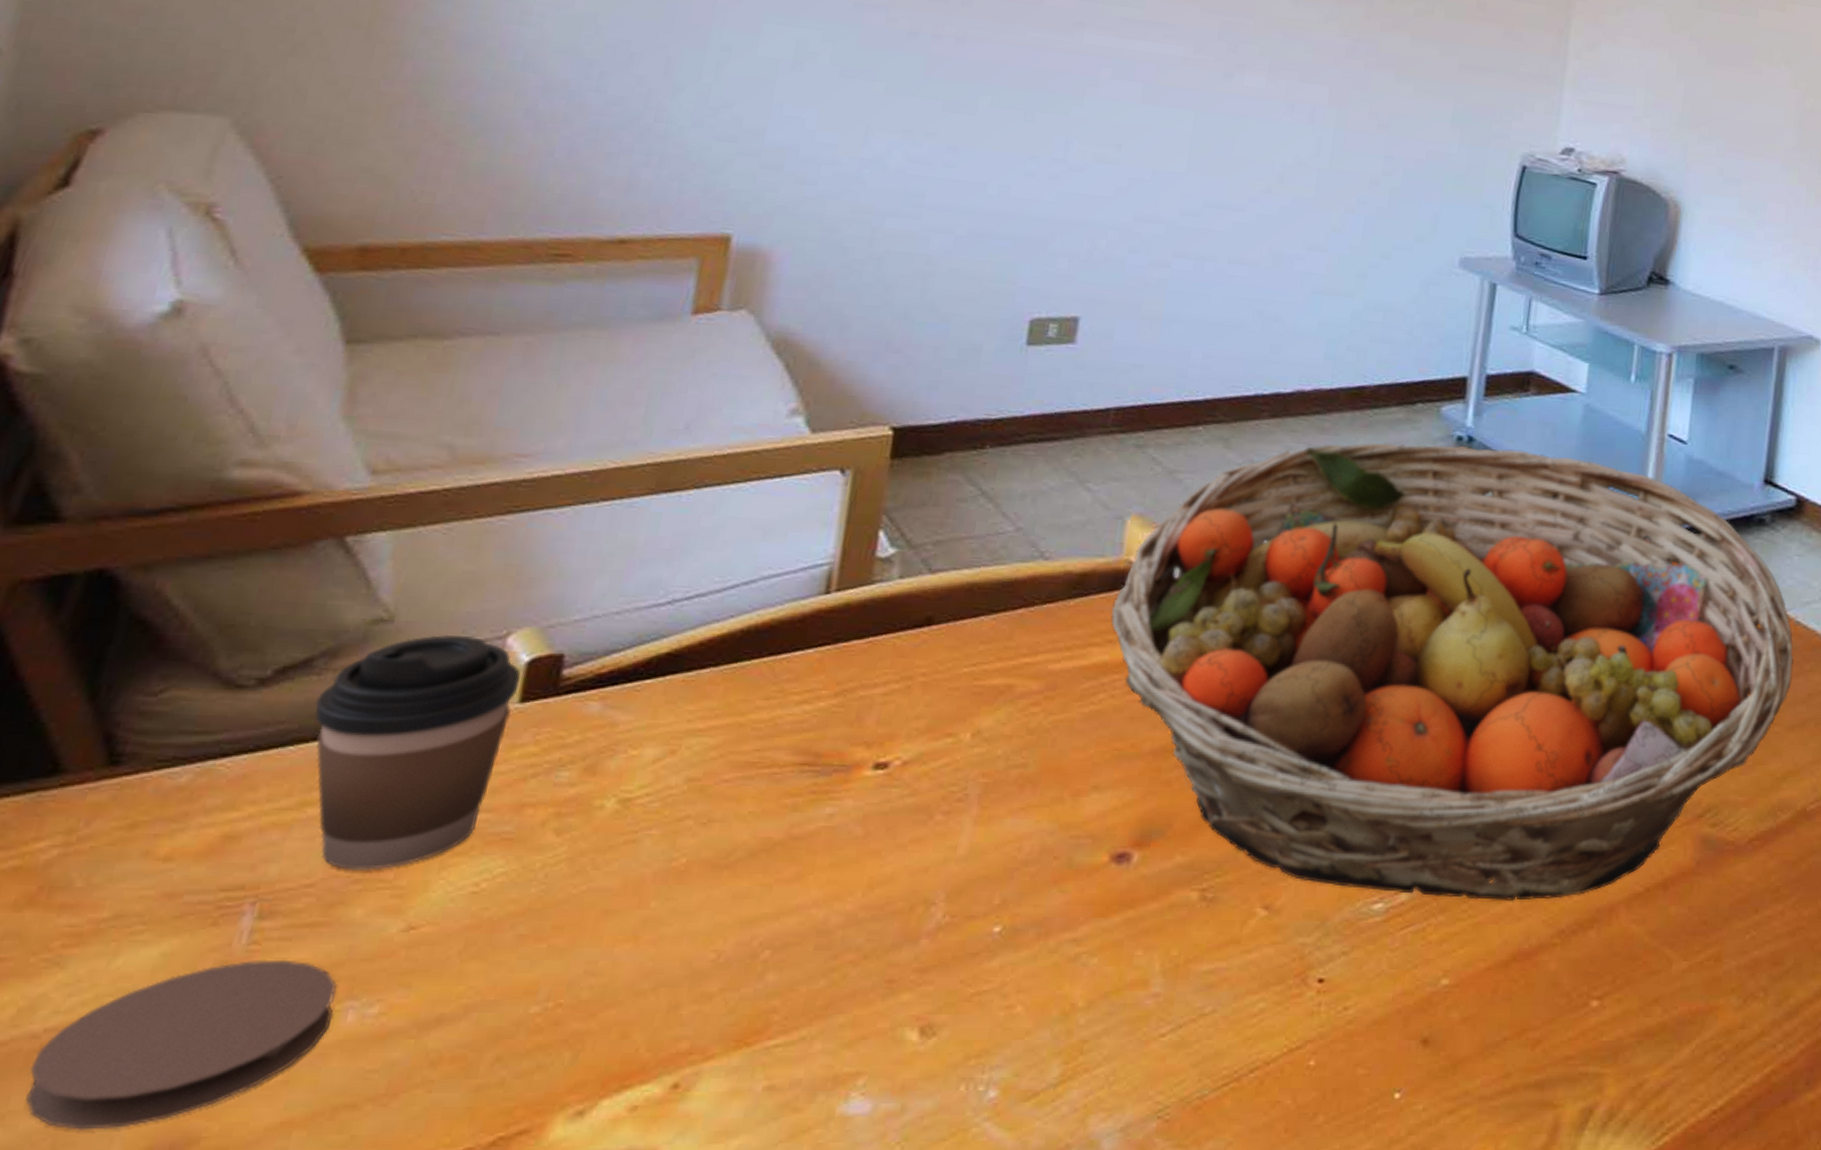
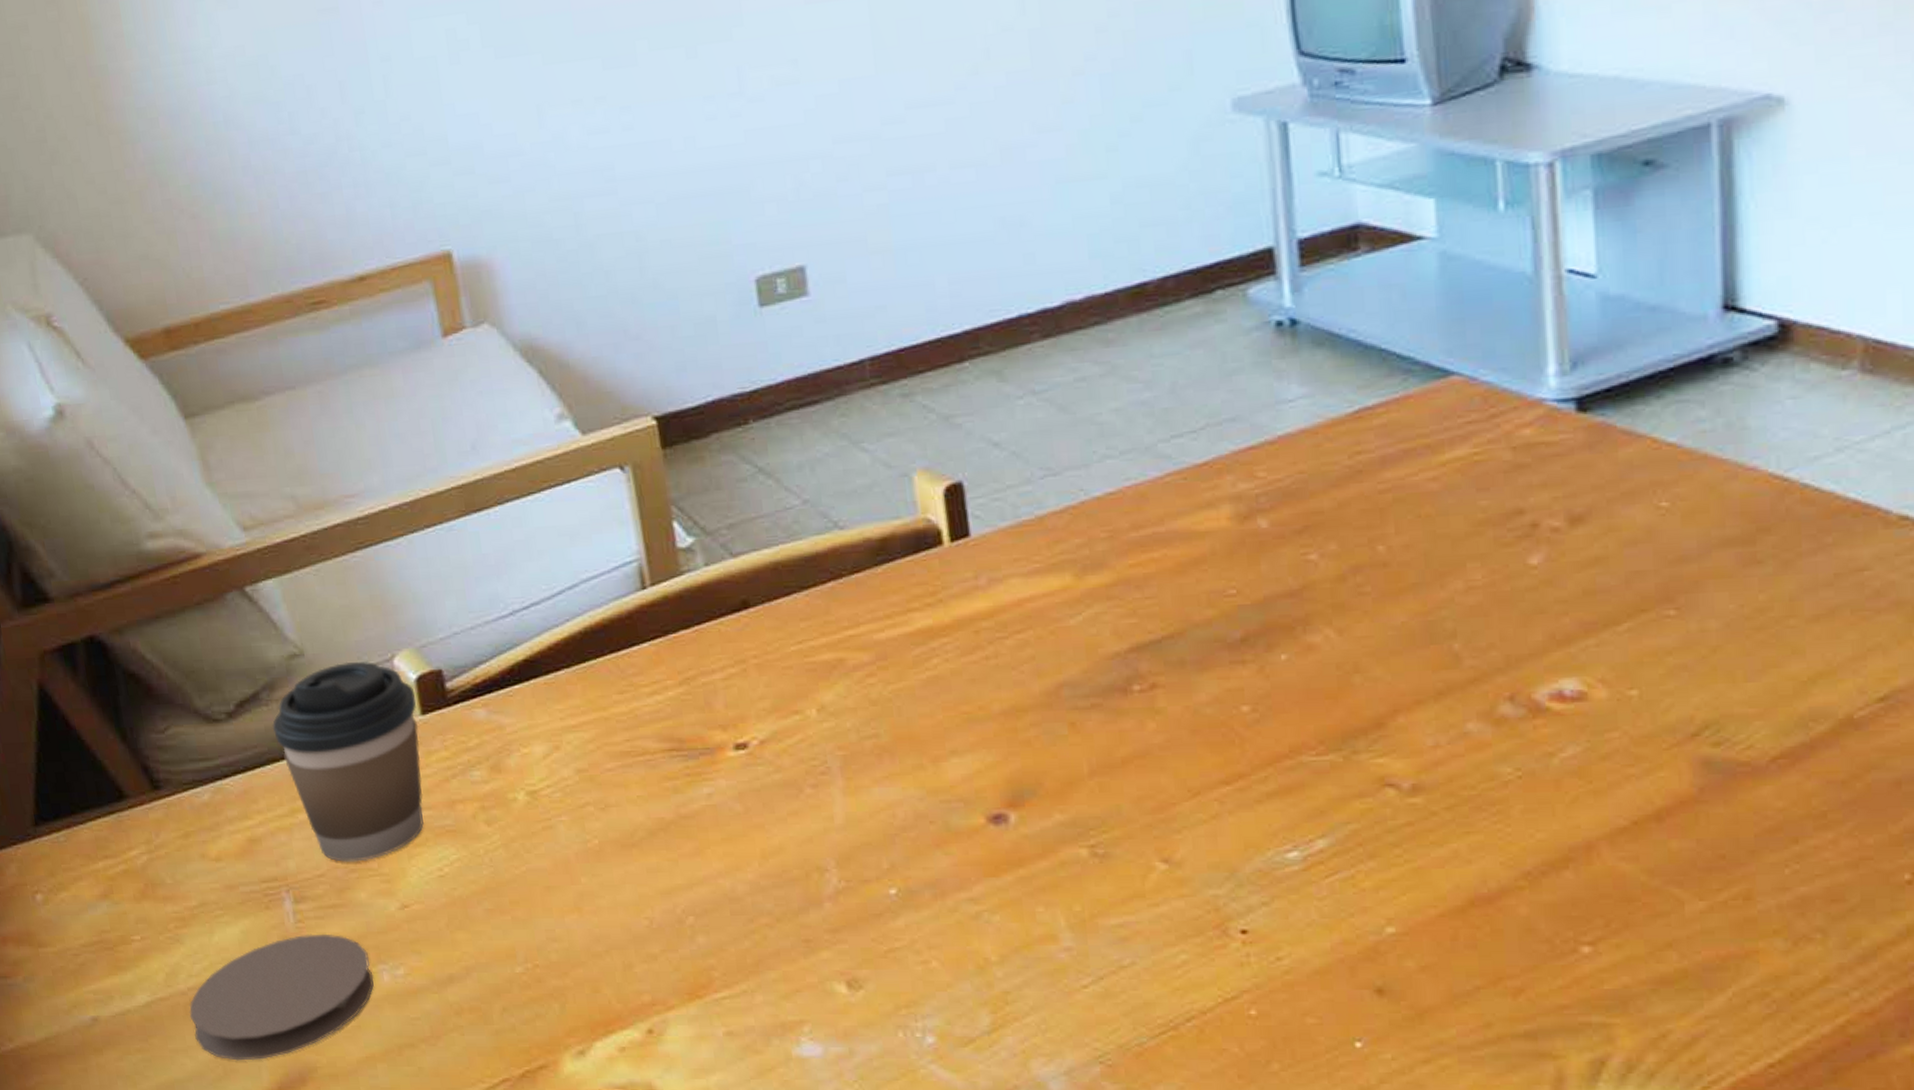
fruit basket: present [1110,442,1794,902] -> none [922,322,1807,844]

